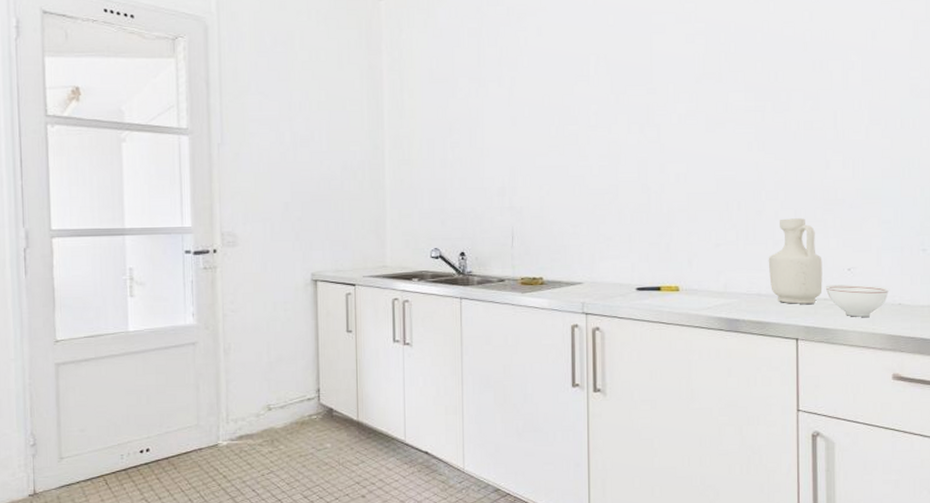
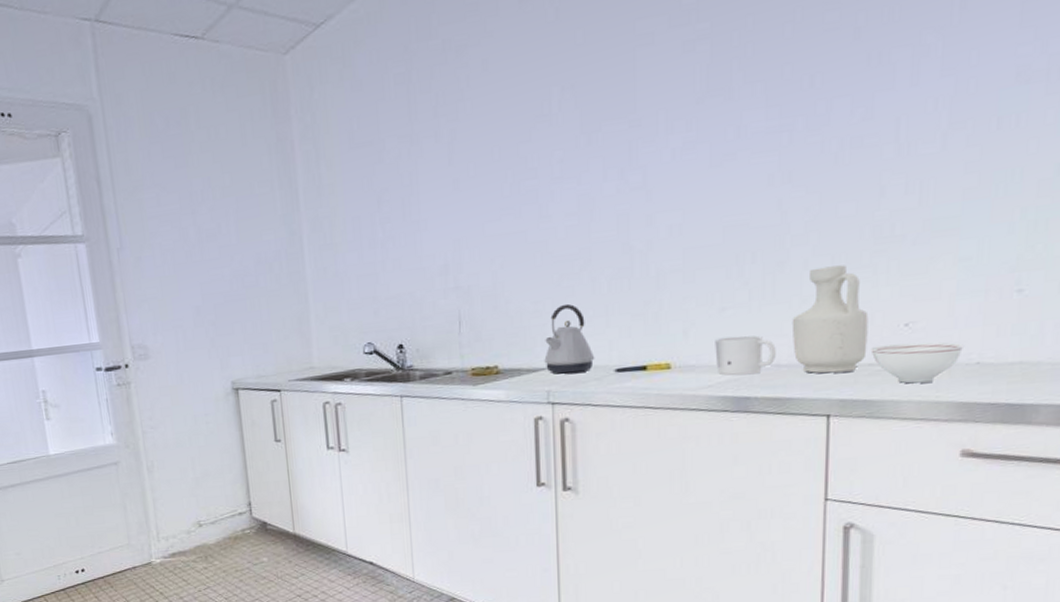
kettle: none [580,229,621,289] -> present [544,303,595,374]
mug: none [712,268,757,301] -> present [715,335,776,376]

